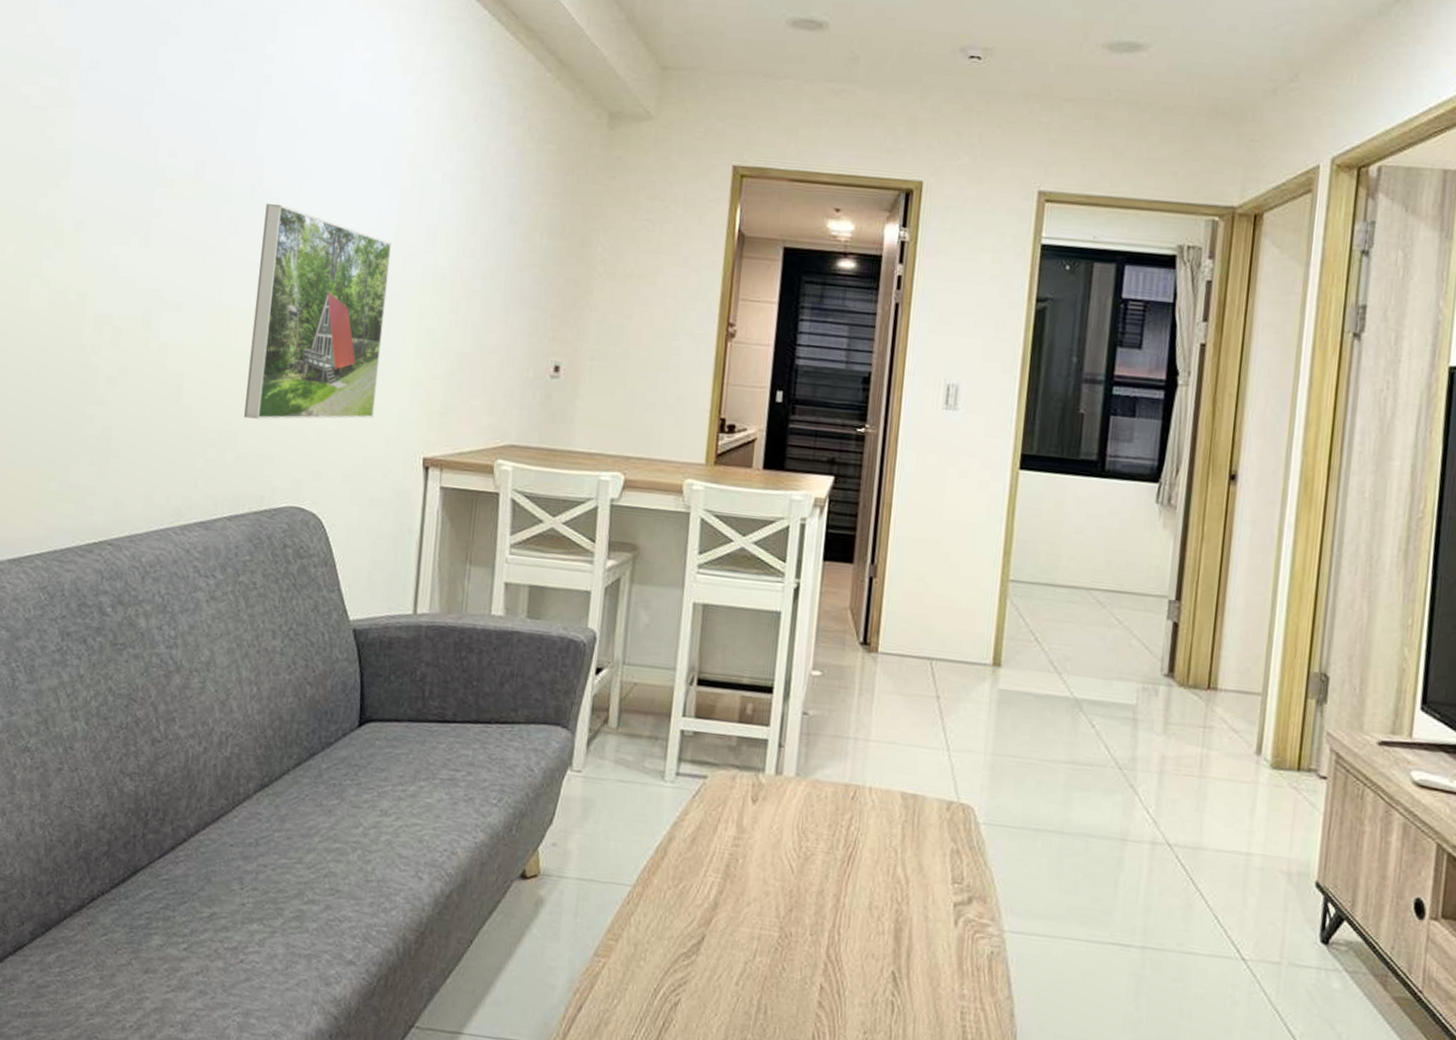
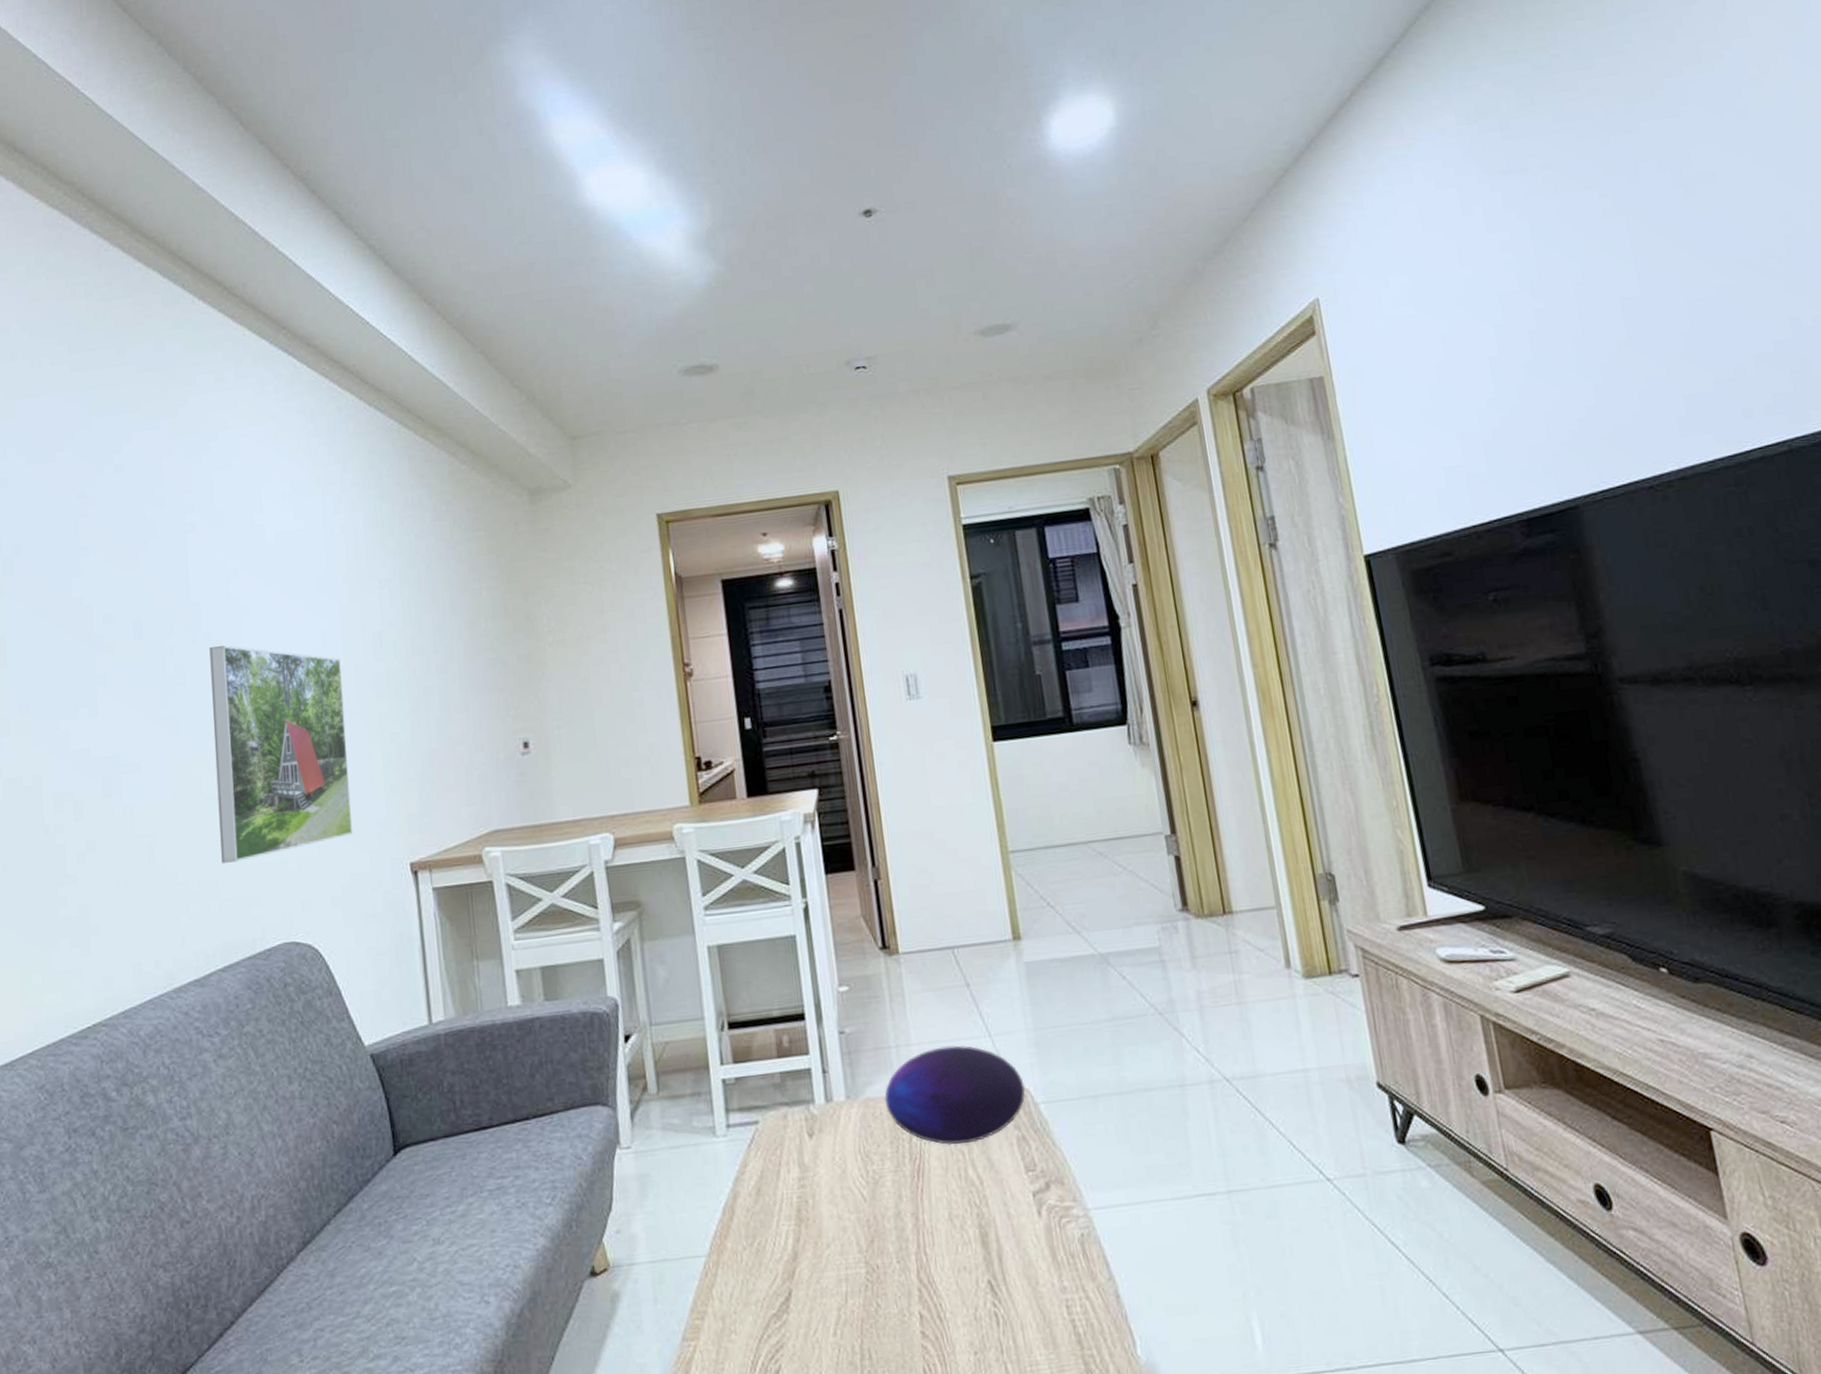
decorative orb: none [832,749,971,845] -> present [884,1045,1026,1146]

